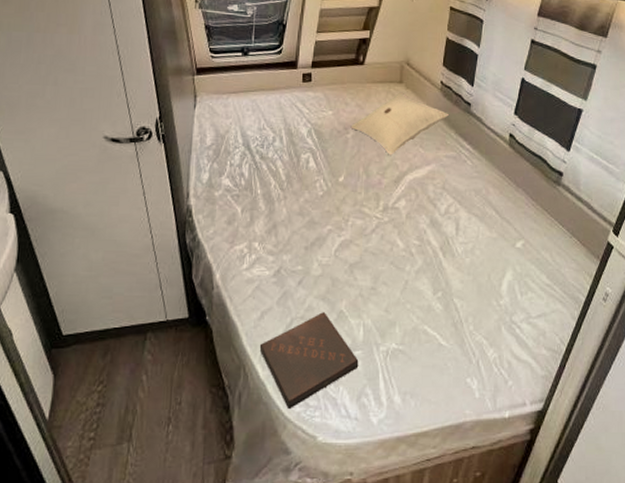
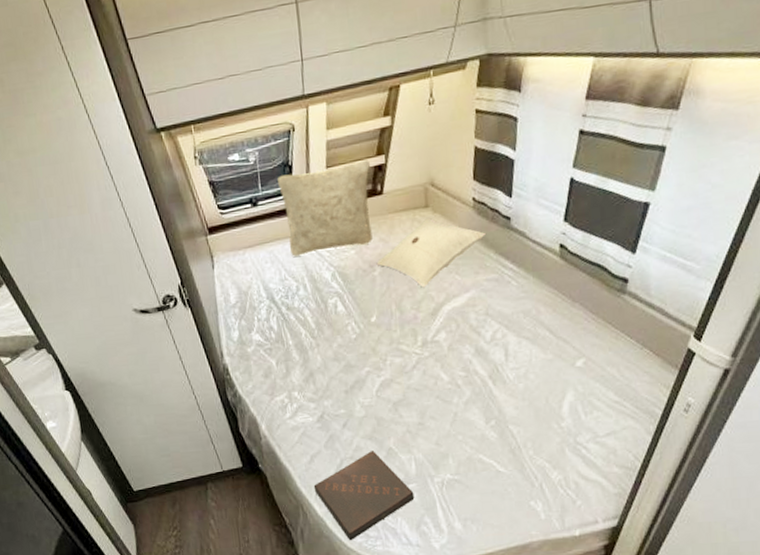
pillow: none [271,32,356,109] -> present [277,160,372,257]

